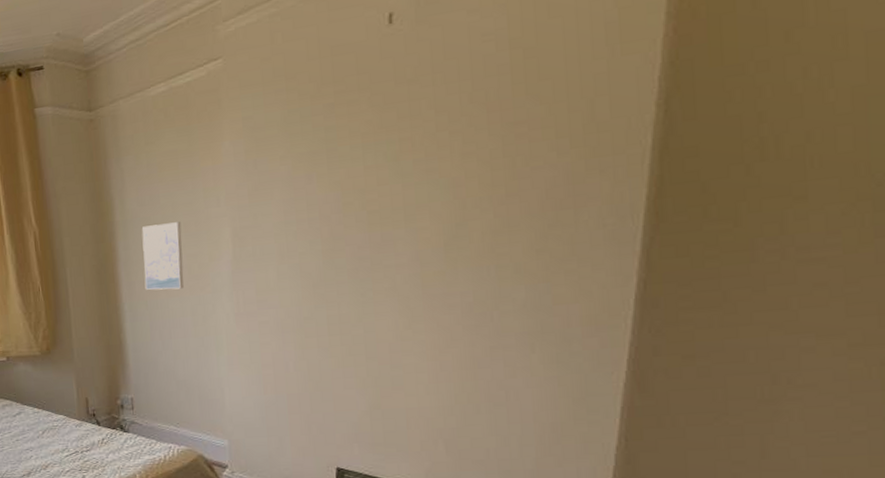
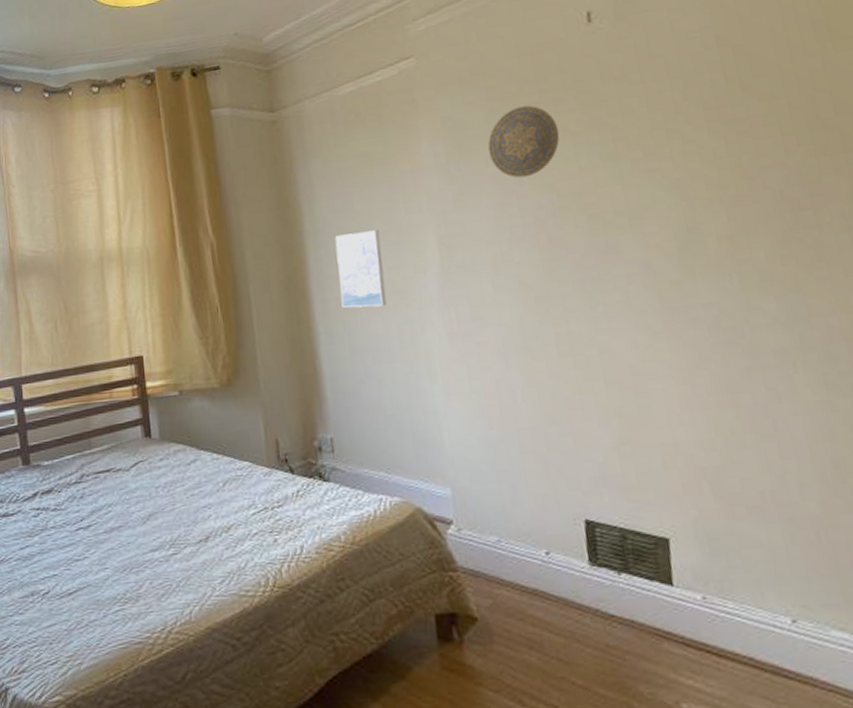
decorative plate: none [283,106,350,176] -> present [487,105,560,178]

